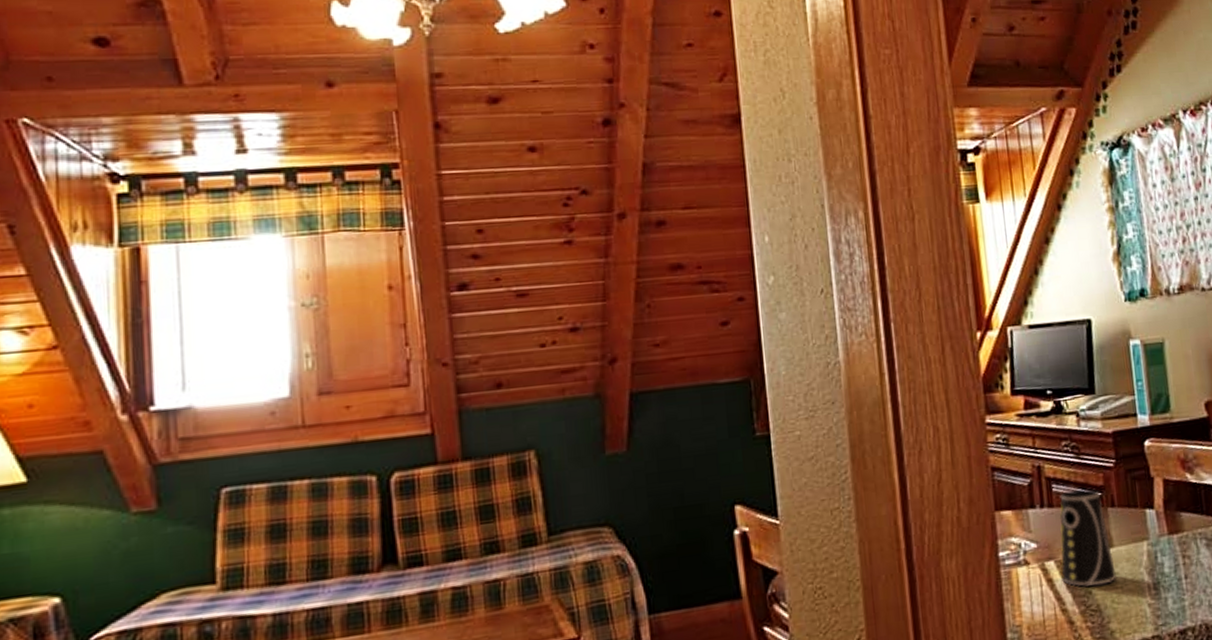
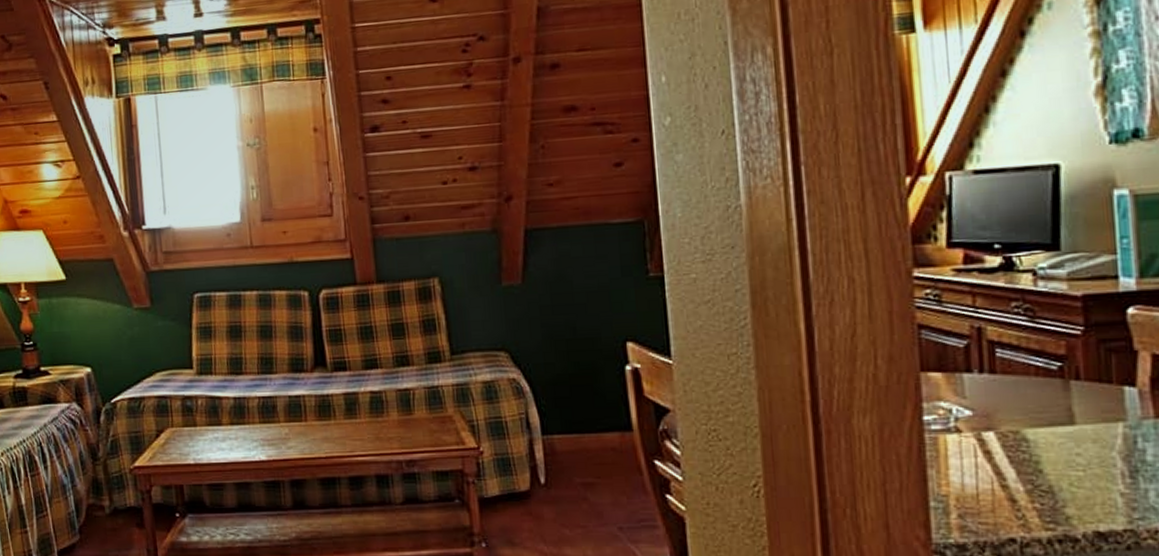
cup: present [1059,488,1117,587] -> none [1003,356,1079,465]

